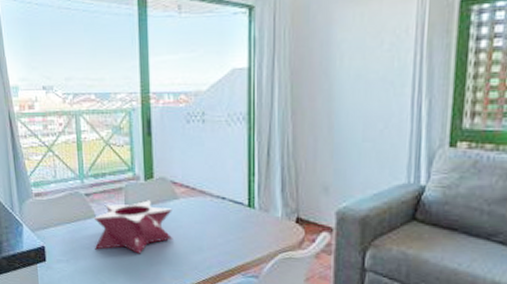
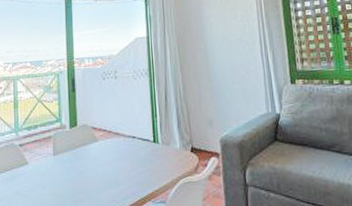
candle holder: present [93,200,173,254] -> none [25,145,94,194]

